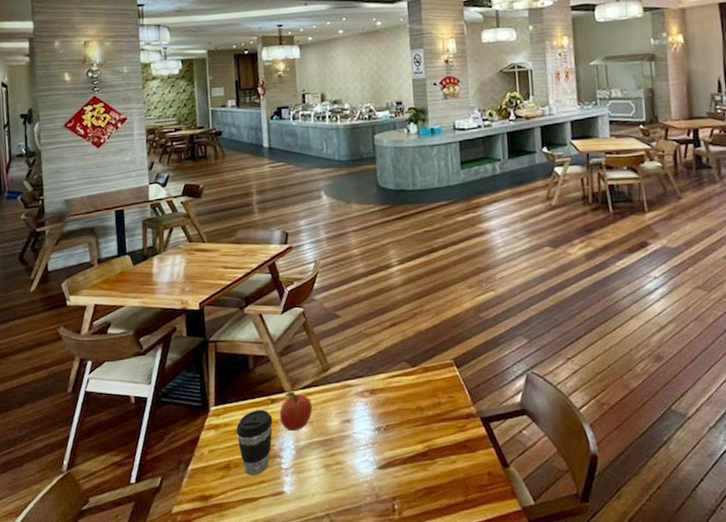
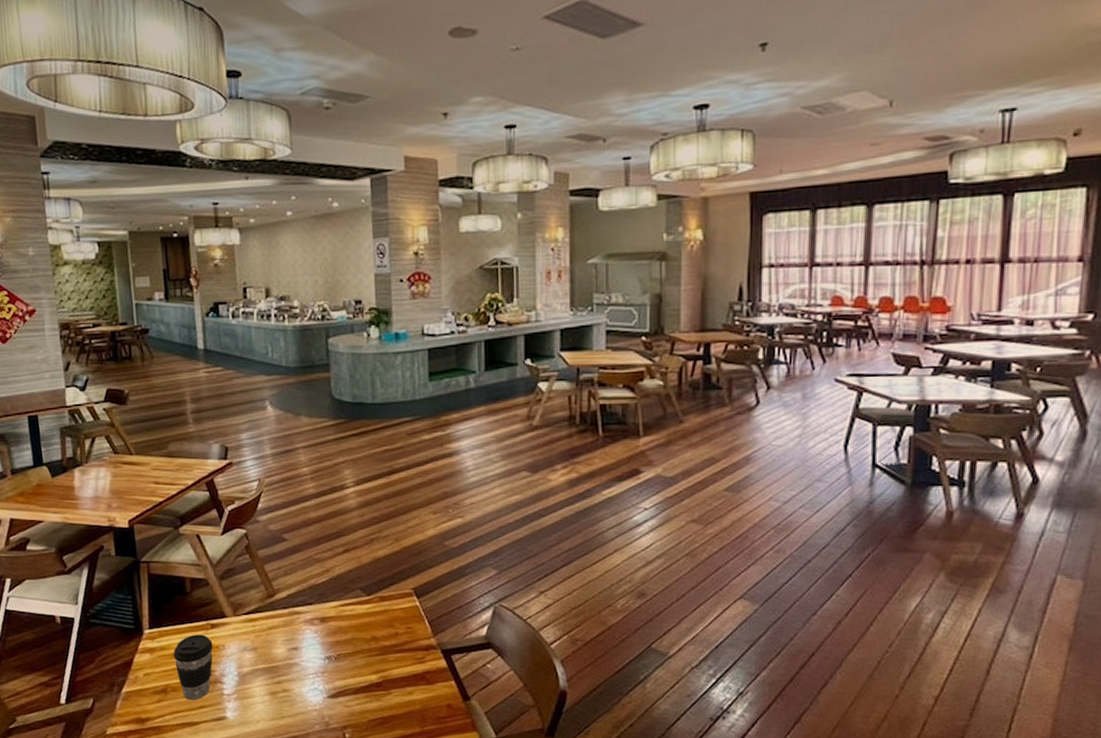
fruit: present [279,391,313,432] -> none [220,616,257,658]

